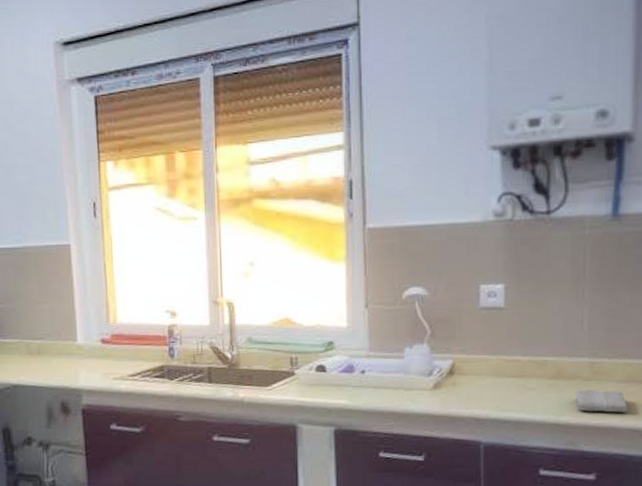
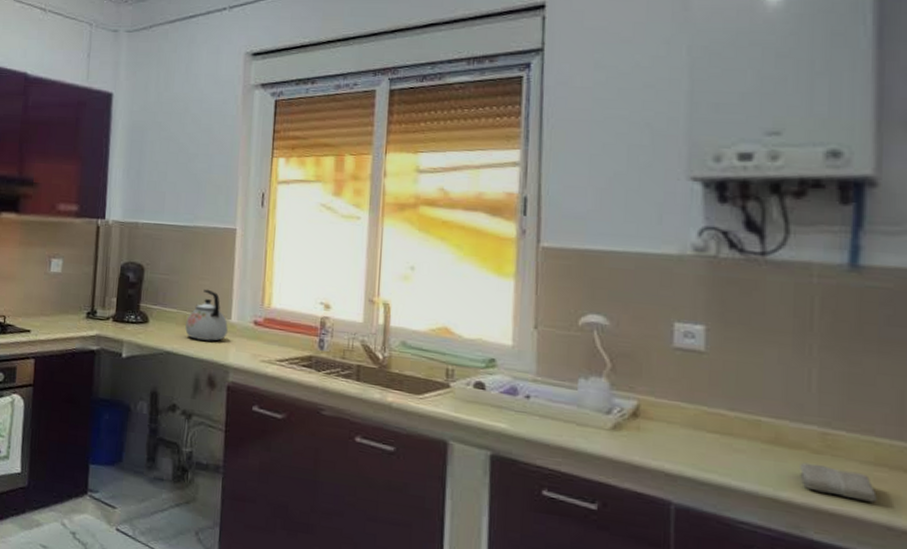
kettle: none [29,313,75,369] -> present [185,289,228,342]

